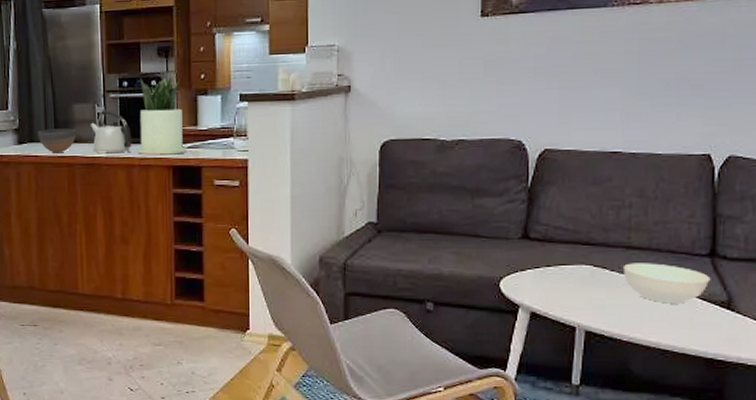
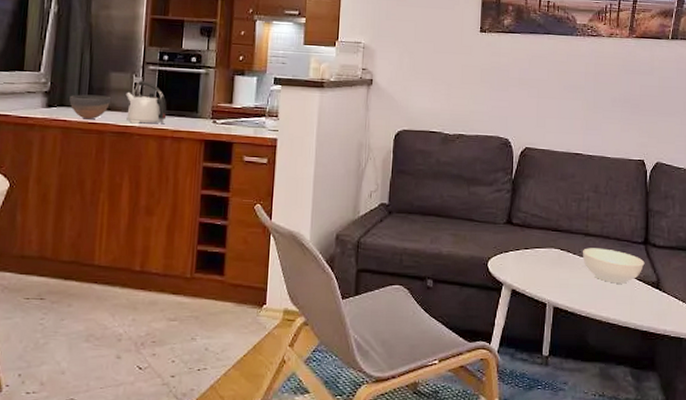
planter: present [136,76,187,155] -> none [170,53,220,130]

